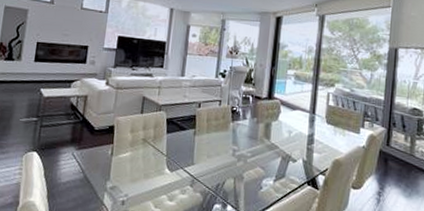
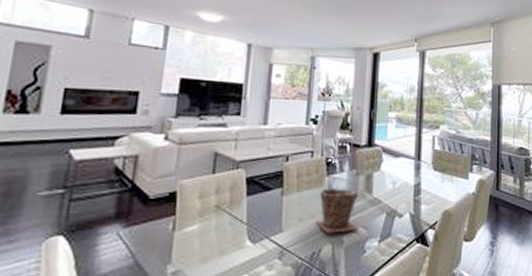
plant pot: none [221,131,258,170] -> present [315,187,359,233]

